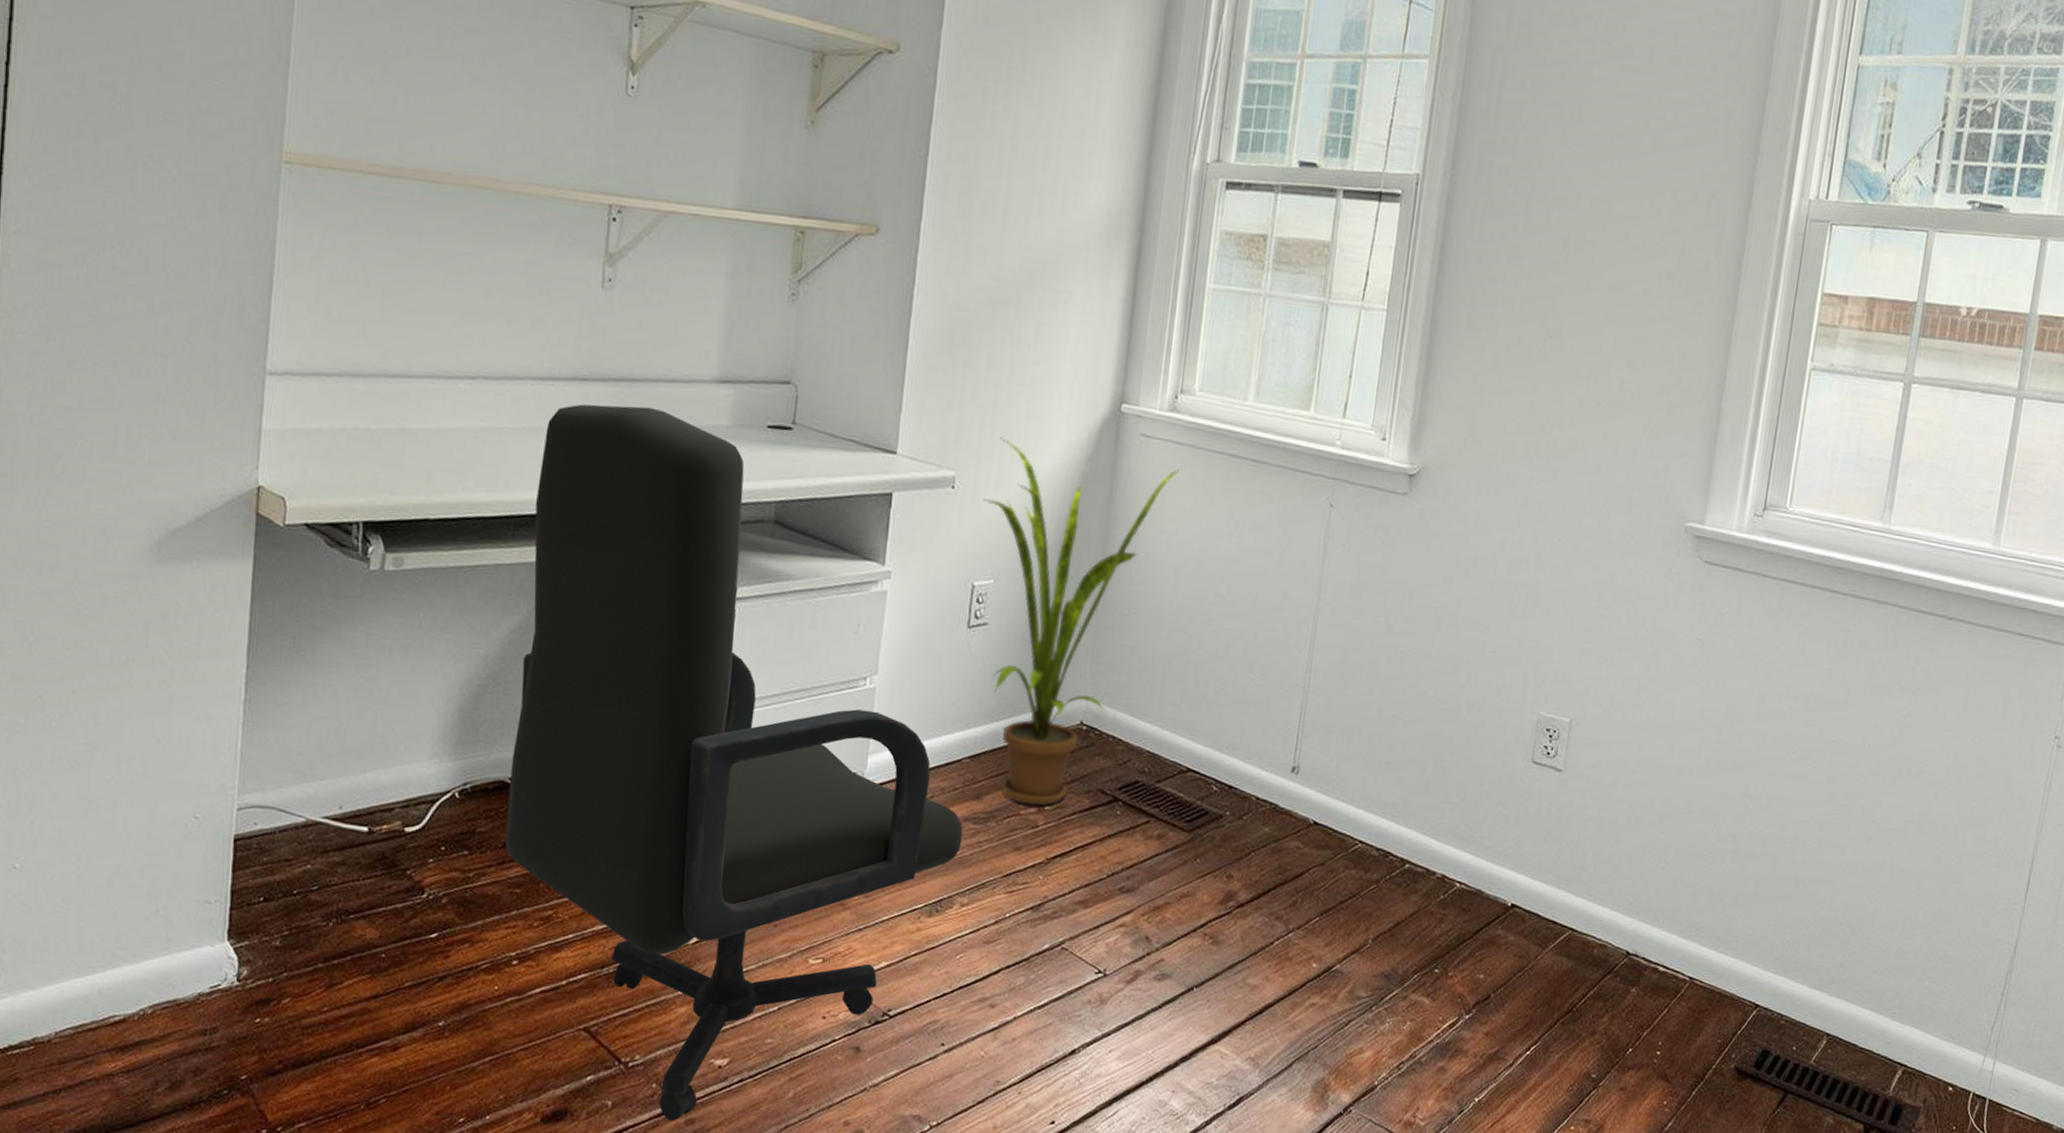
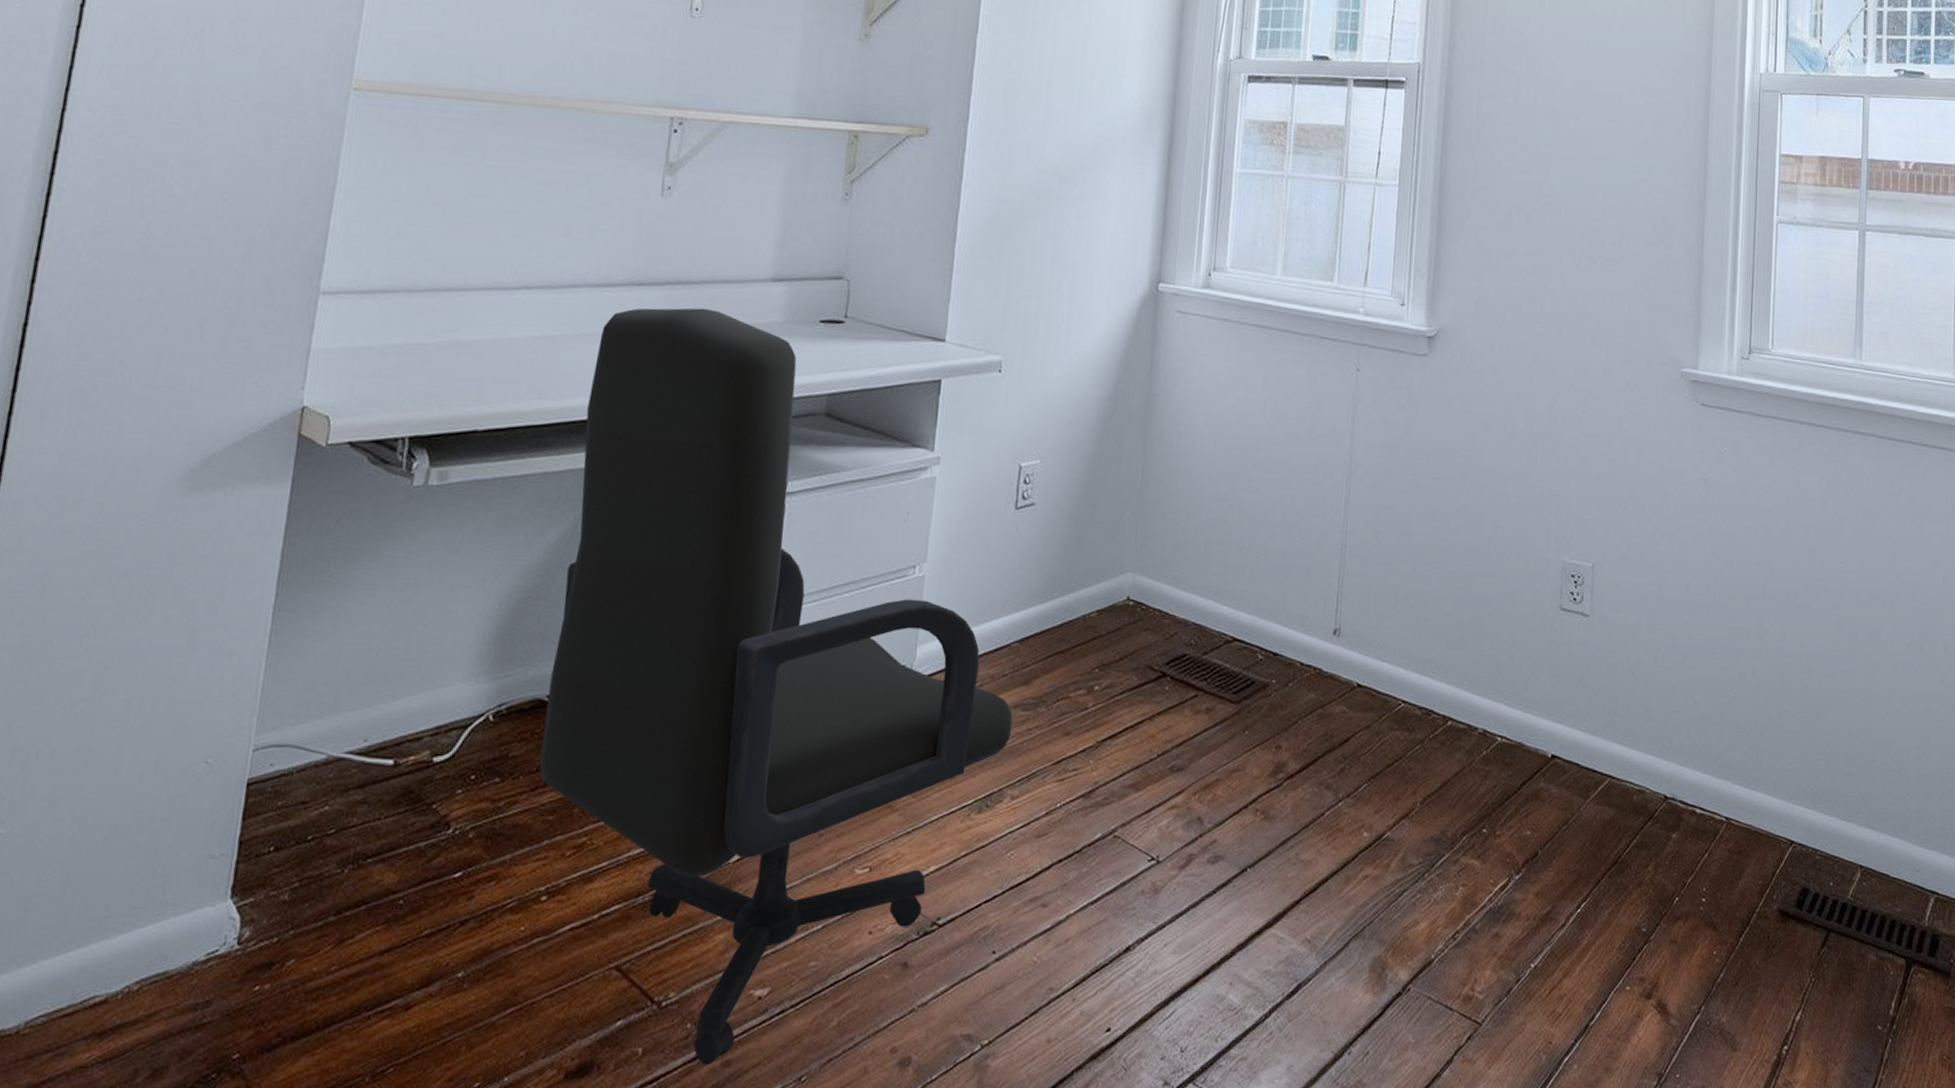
house plant: present [983,437,1179,806] -> none [1029,320,1215,687]

